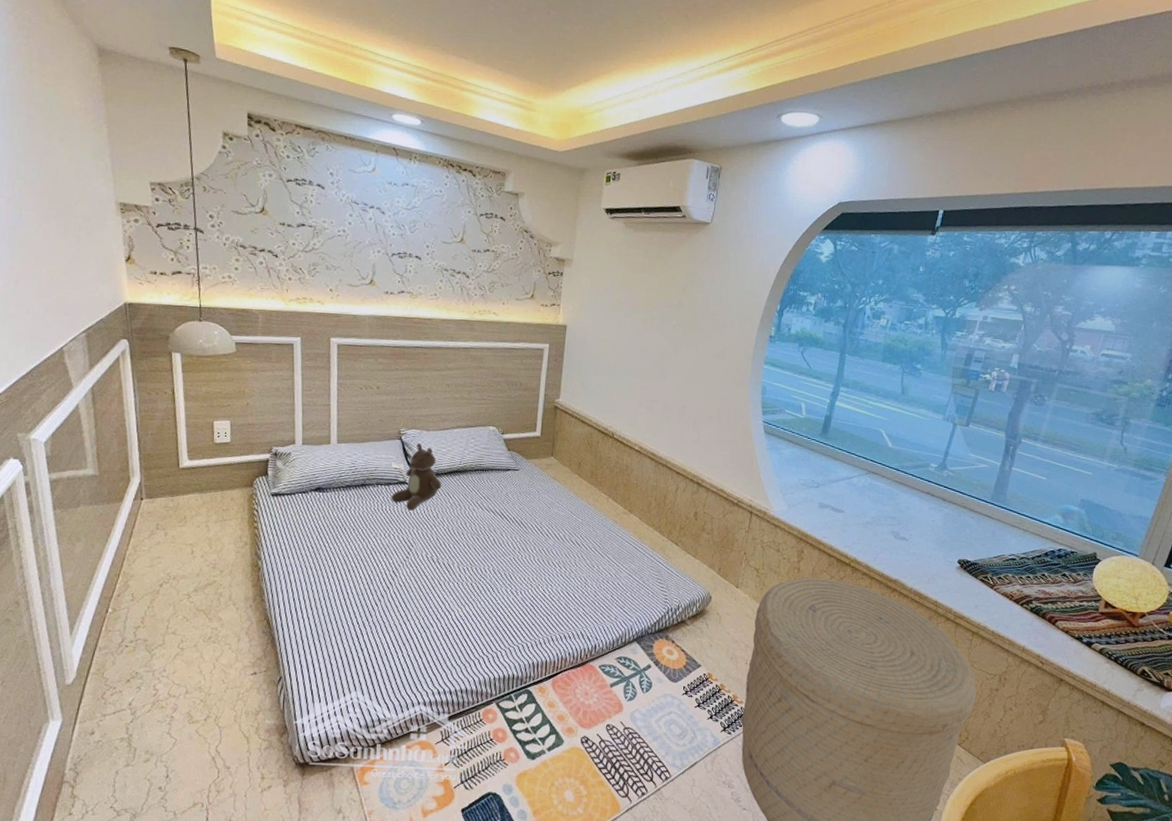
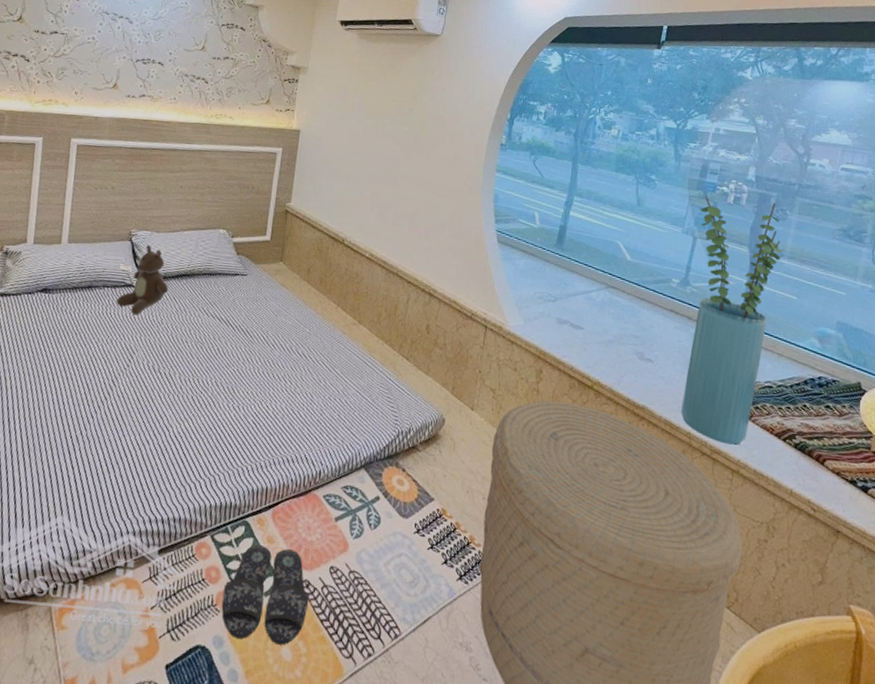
slippers: none [509,709,589,789] -> present [221,545,310,645]
vase: none [929,384,1037,611] -> present [680,196,783,445]

